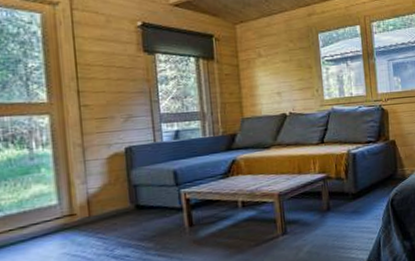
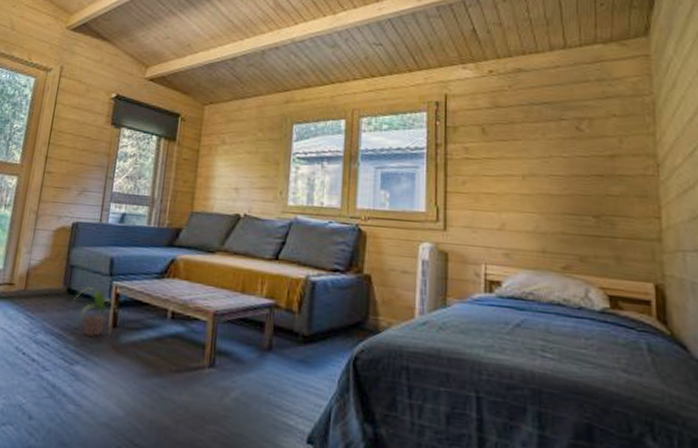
potted plant: none [143,198,191,241] -> present [71,285,117,338]

